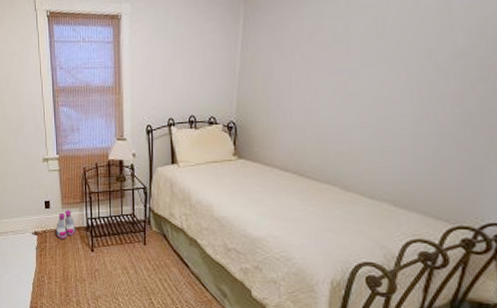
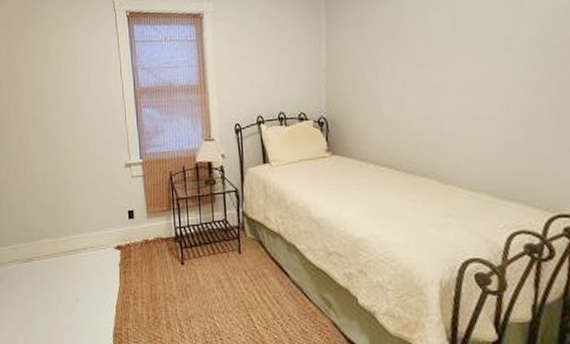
boots: present [56,210,76,239] -> none [141,219,164,252]

